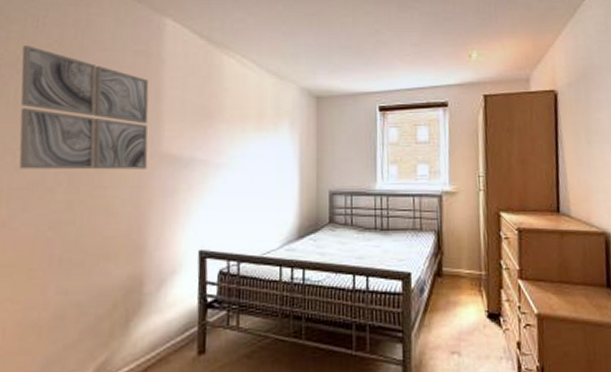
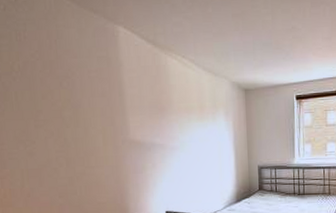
wall art: present [19,45,149,170] -> none [13,56,121,155]

